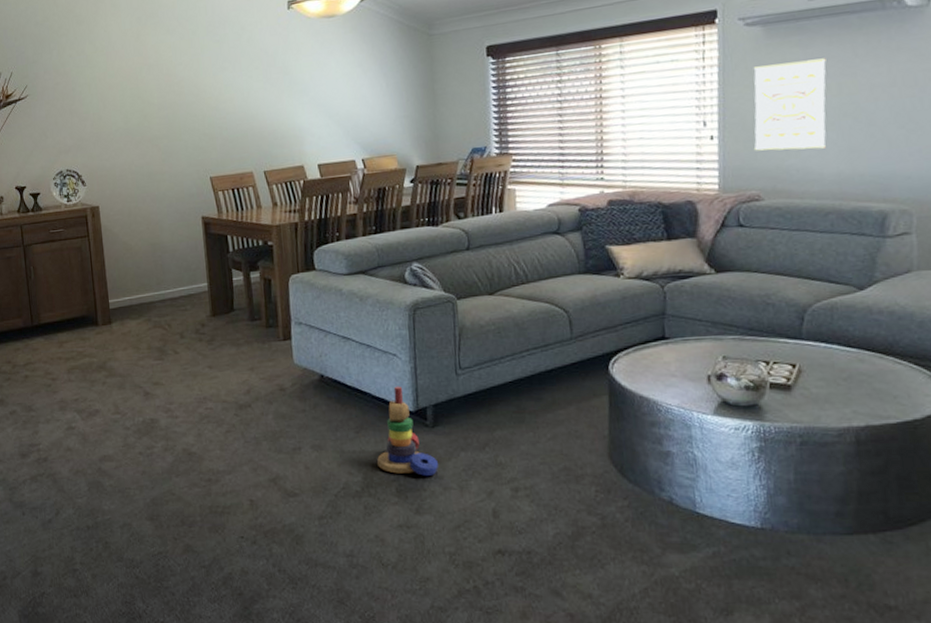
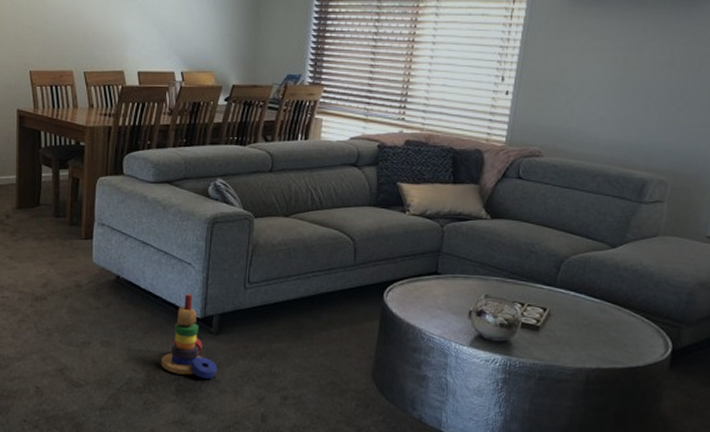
wall art: present [753,58,826,151] -> none [542,31,619,115]

